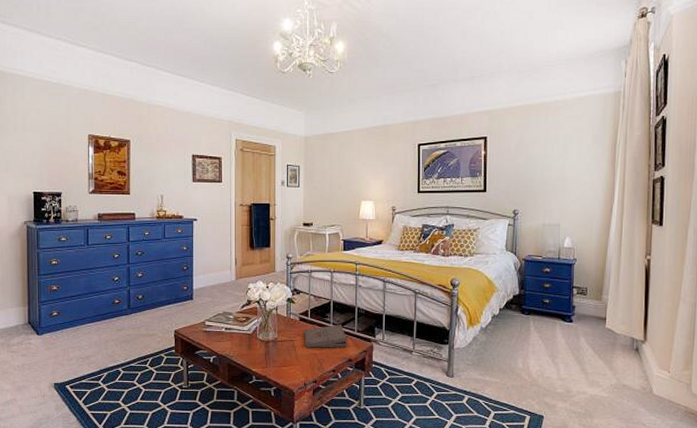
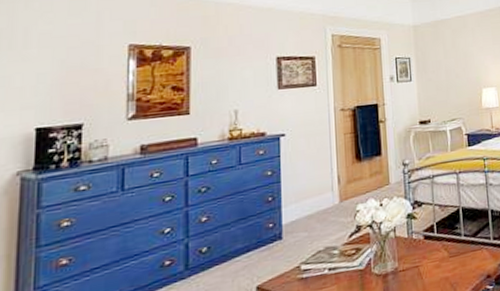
pizza box: present [304,324,347,348] -> none [431,233,484,272]

